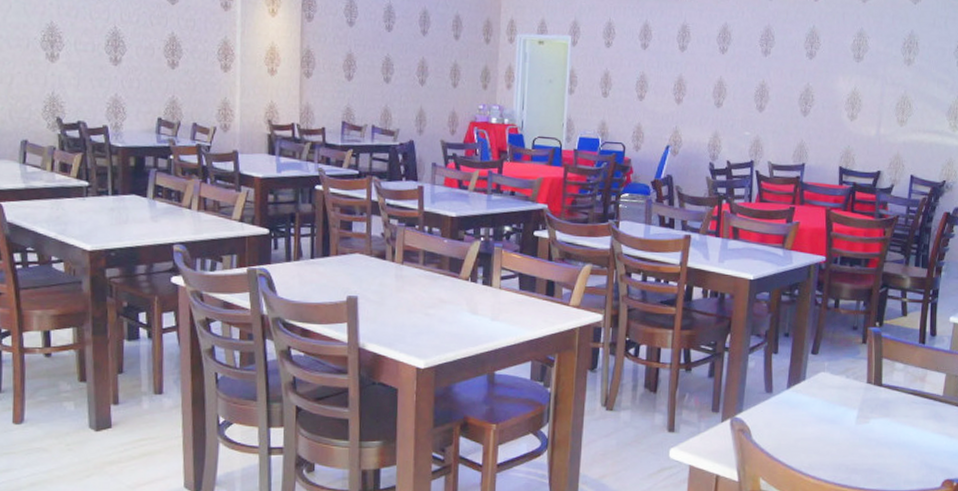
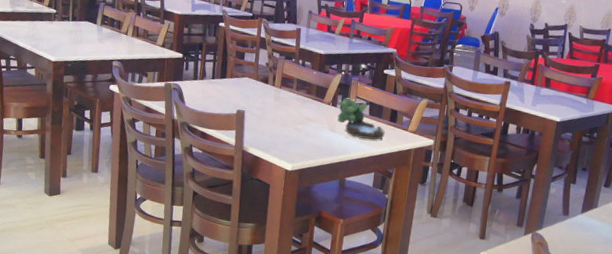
plant: none [479,270,541,321] -> present [337,97,385,140]

